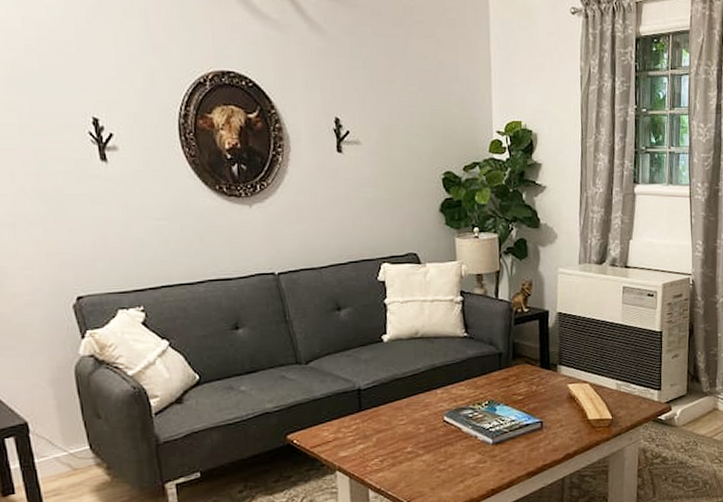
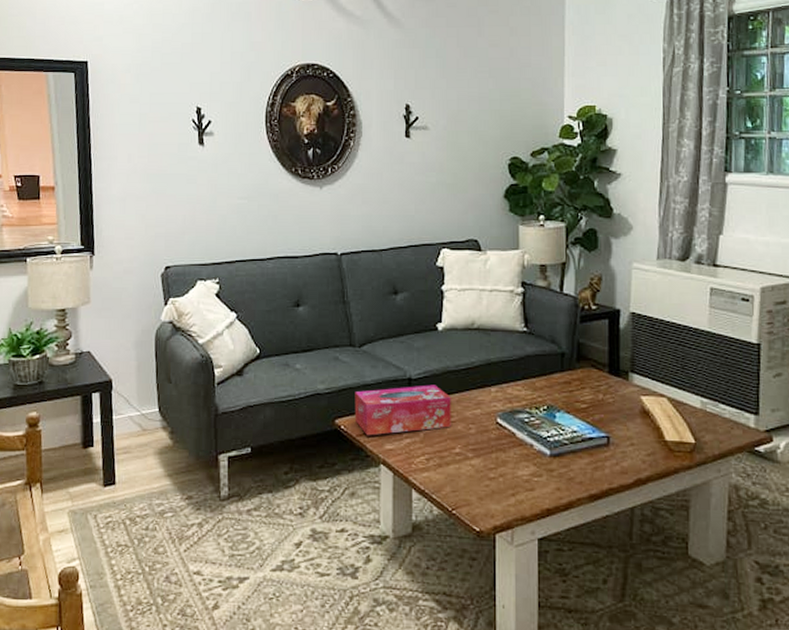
tissue box: none [305,392,402,447] -> present [354,384,451,436]

